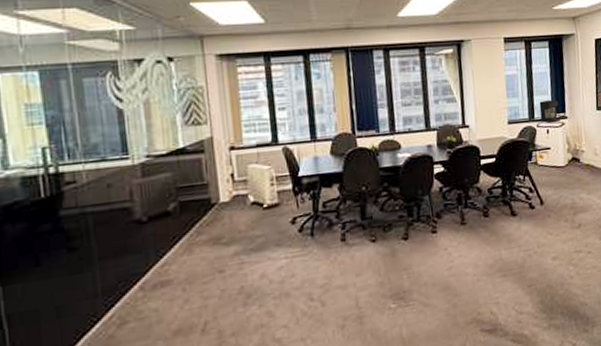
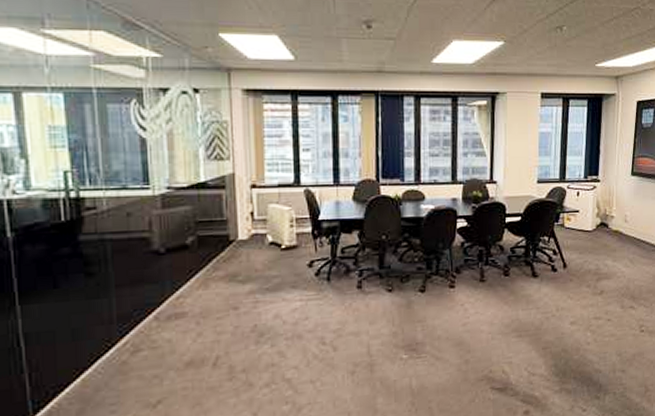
coffee maker: present [539,100,560,123] -> none [572,162,592,184]

